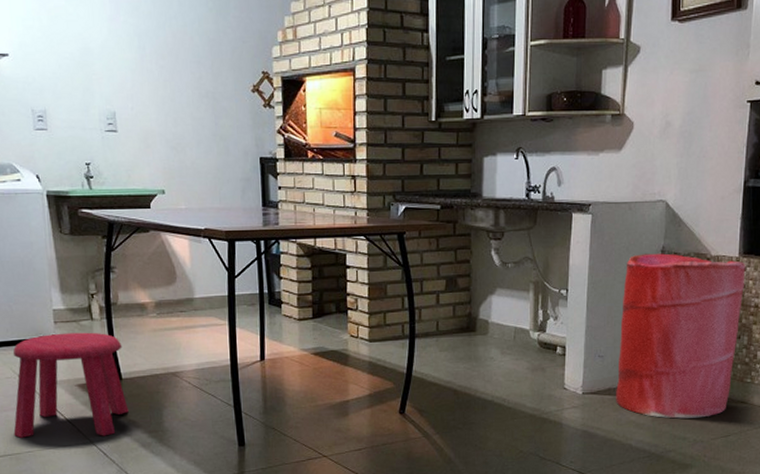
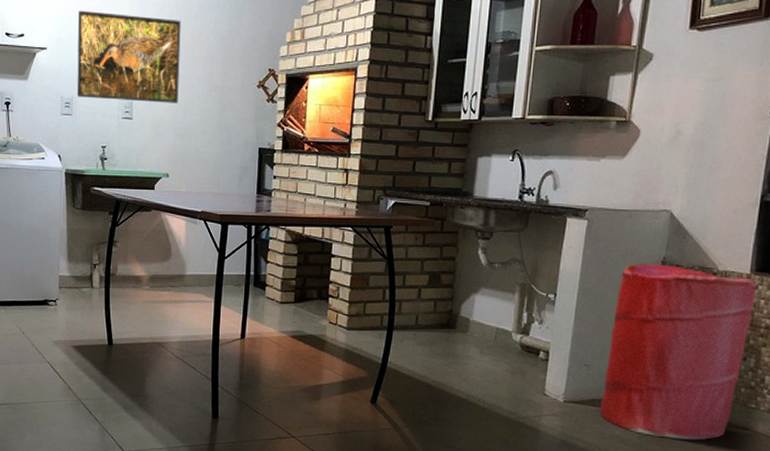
stool: present [13,332,129,438] -> none [13,297,116,396]
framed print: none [40,10,167,113] -> present [77,10,181,103]

